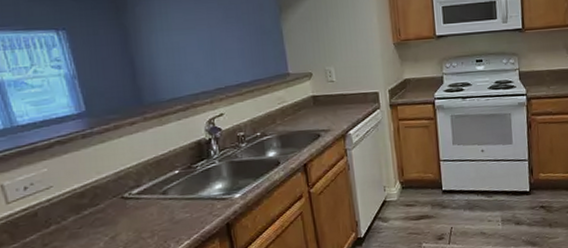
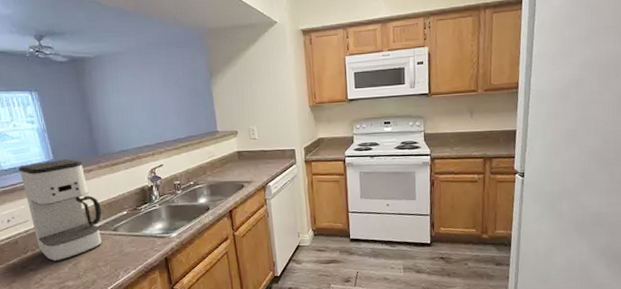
coffee maker: none [40,110,149,236] -> present [18,159,103,262]

